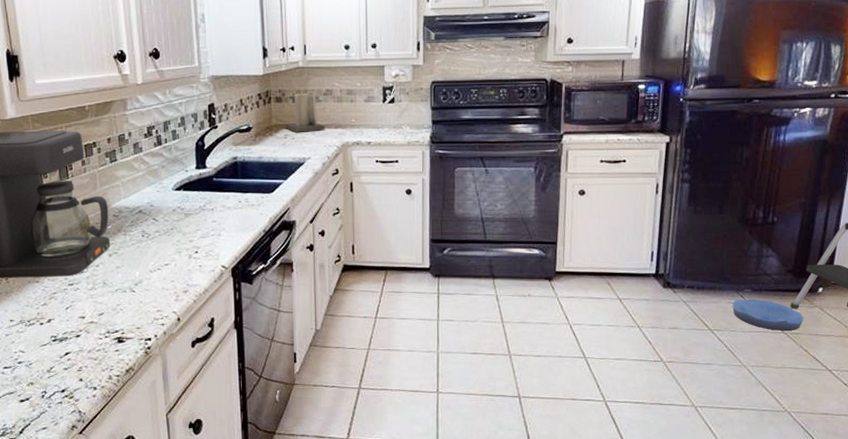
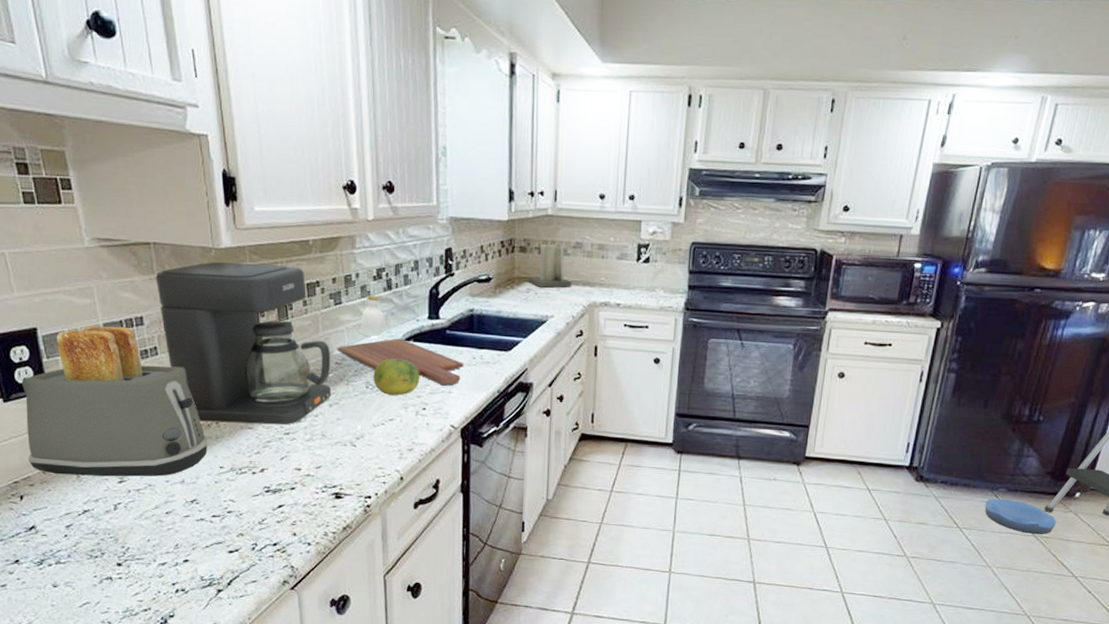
cutting board: none [114,188,231,229] -> present [337,338,464,386]
soap dispenser: none [130,141,159,190] -> present [355,285,388,338]
fruit: none [148,207,191,242] -> present [373,358,420,396]

